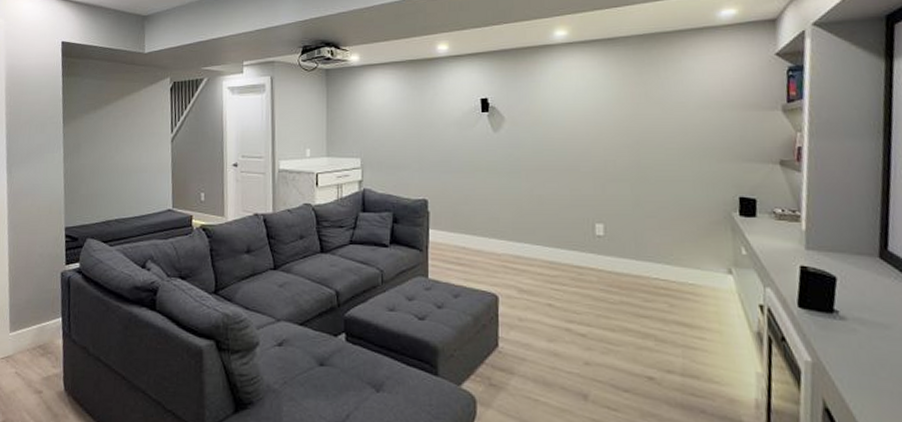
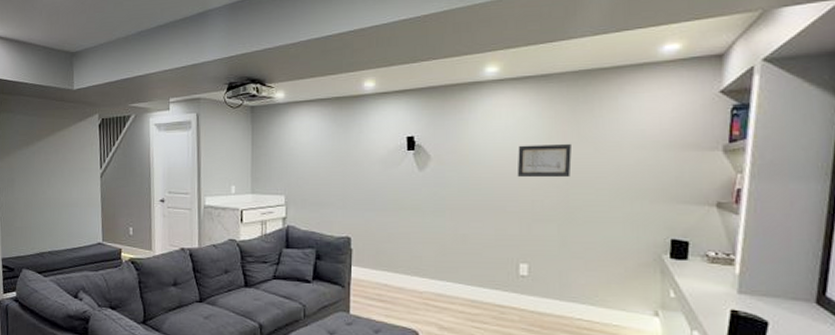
wall art: none [589,105,641,138] -> present [517,144,572,178]

